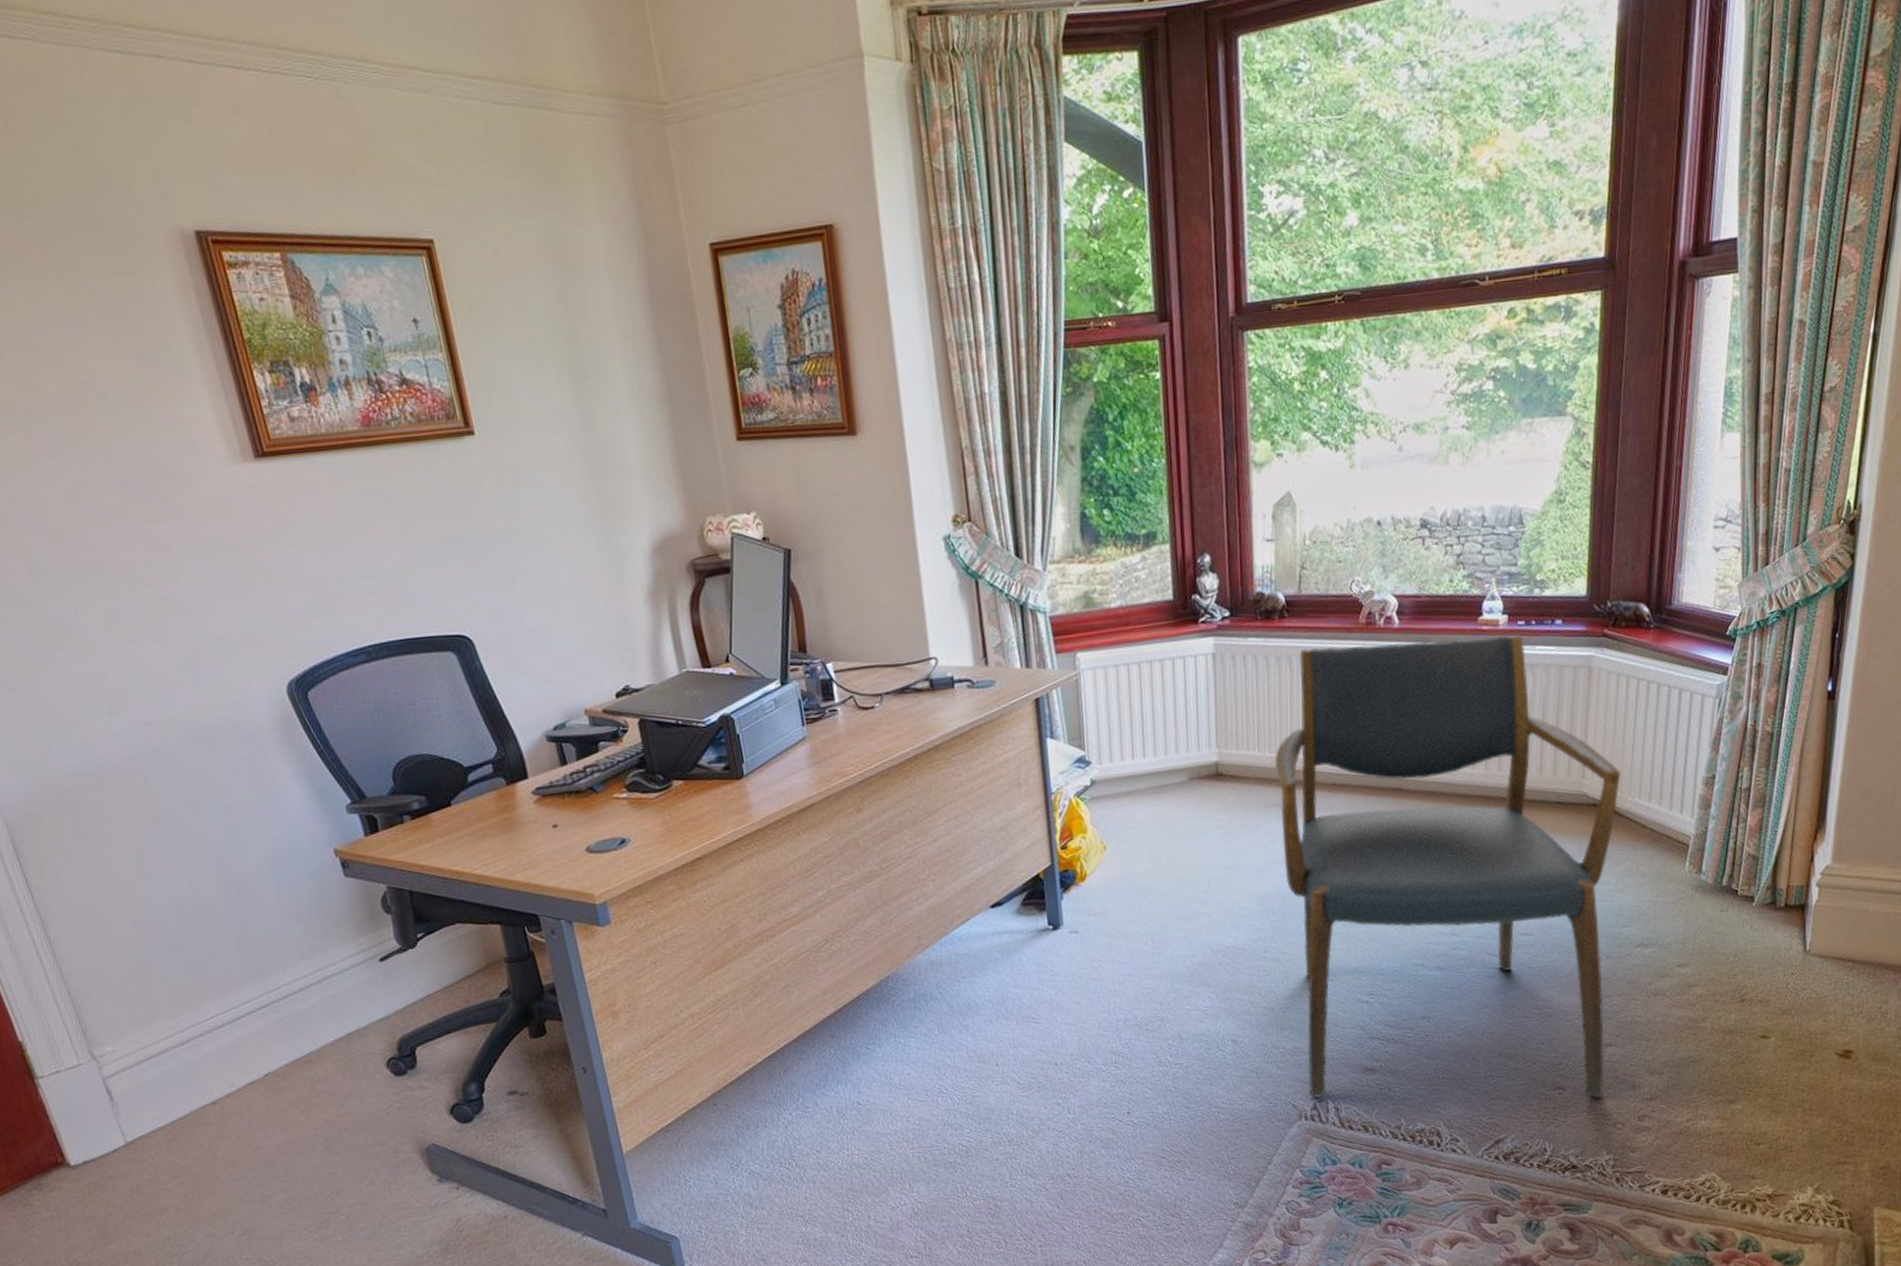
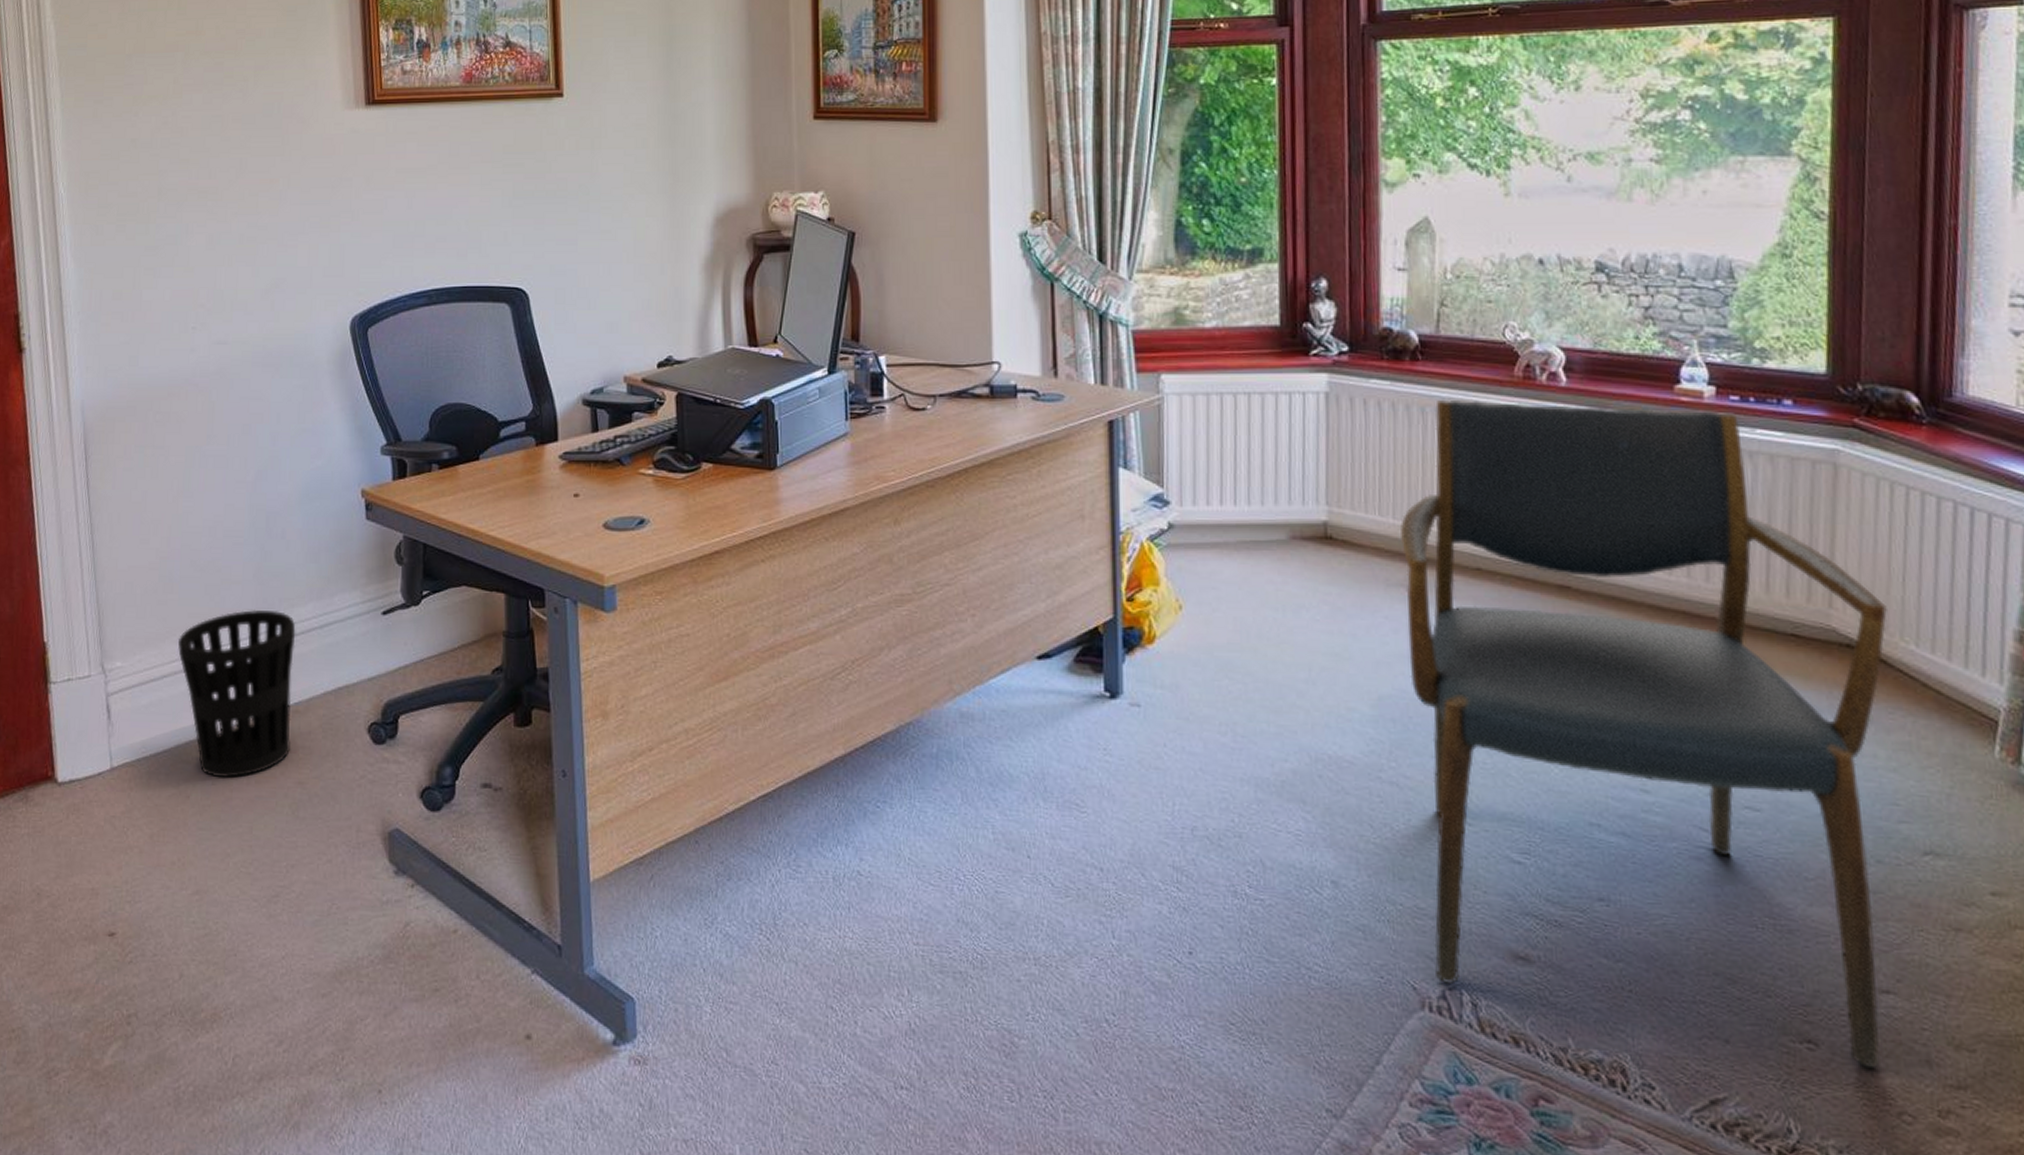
wastebasket: none [169,974,312,1132] -> present [178,610,296,778]

